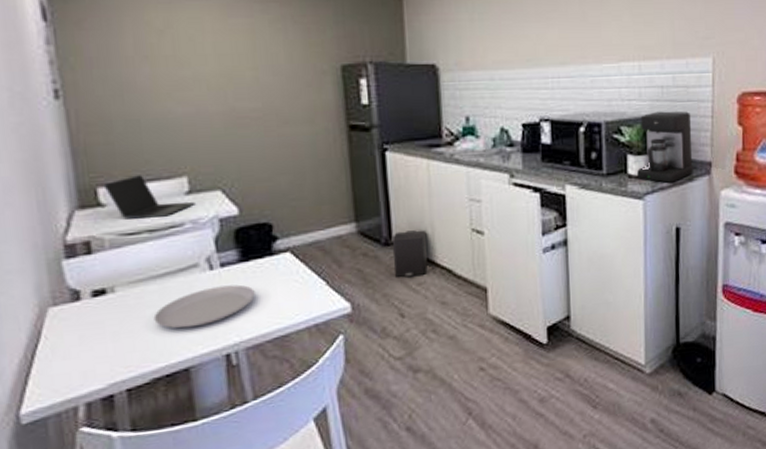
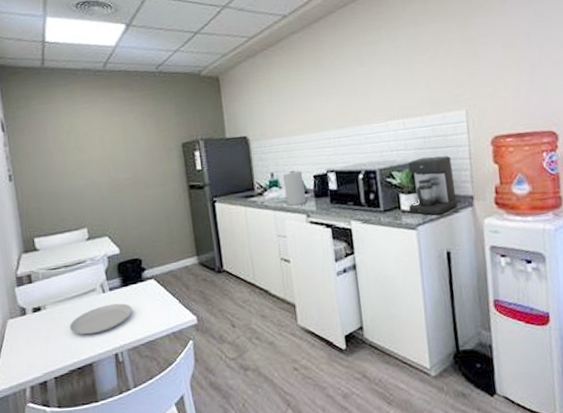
laptop: present [103,175,196,219] -> none [37,228,93,259]
pedal bin: present [391,230,428,278] -> none [222,260,250,297]
paper towel holder: none [481,115,511,162] -> present [282,170,307,206]

